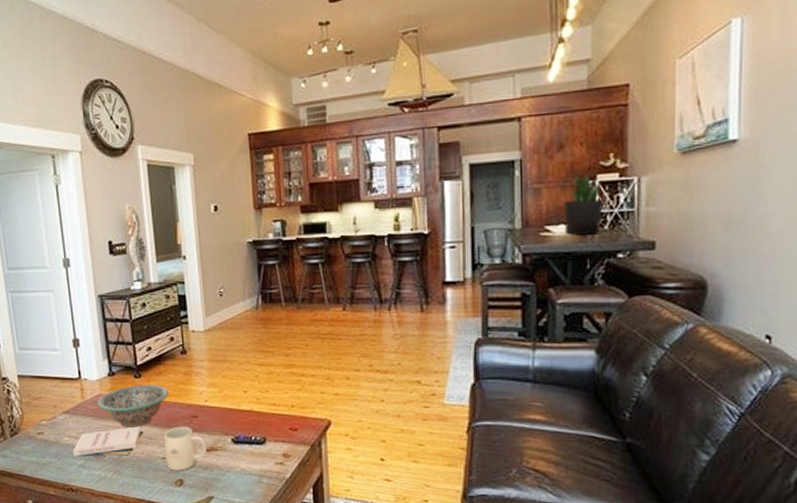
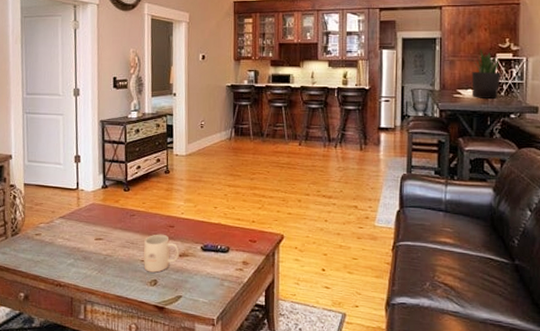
books: present [72,426,144,457] -> none [64,232,128,257]
decorative bowl: present [97,384,169,427] -> none [90,196,152,233]

